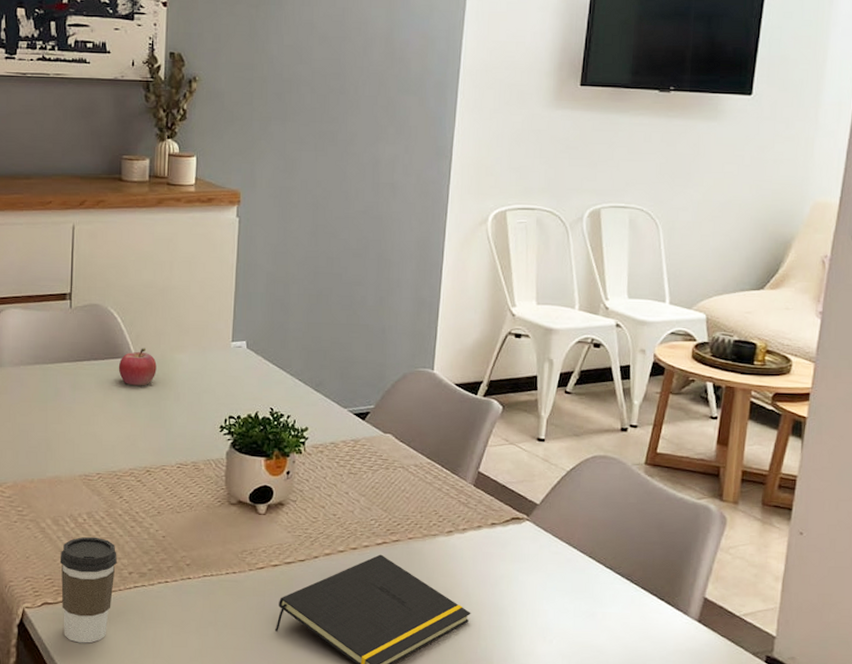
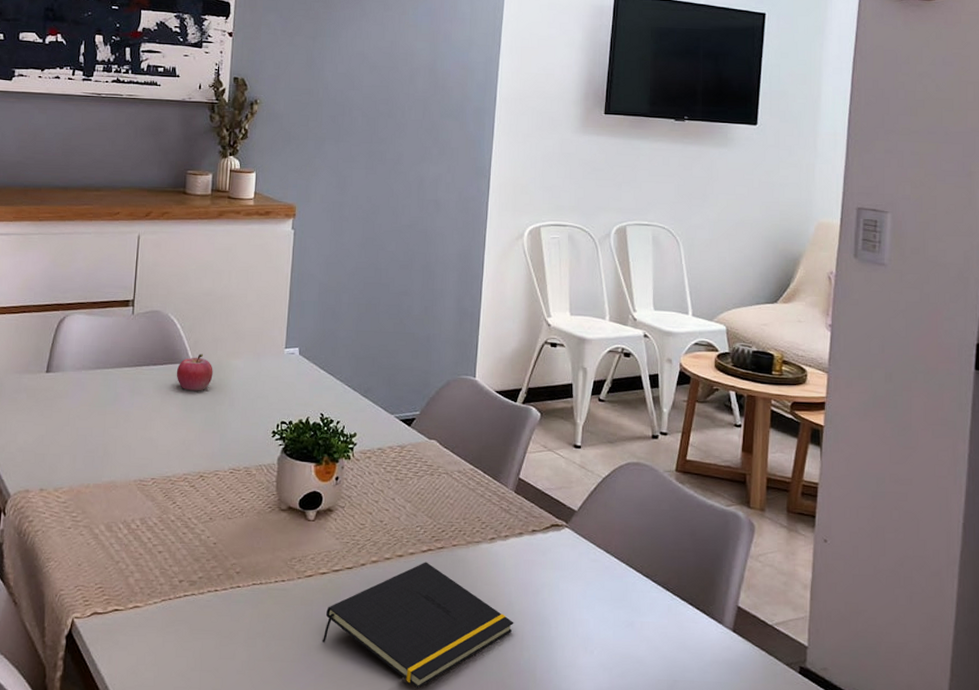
coffee cup: present [59,536,117,644] -> none [111,543,168,656]

